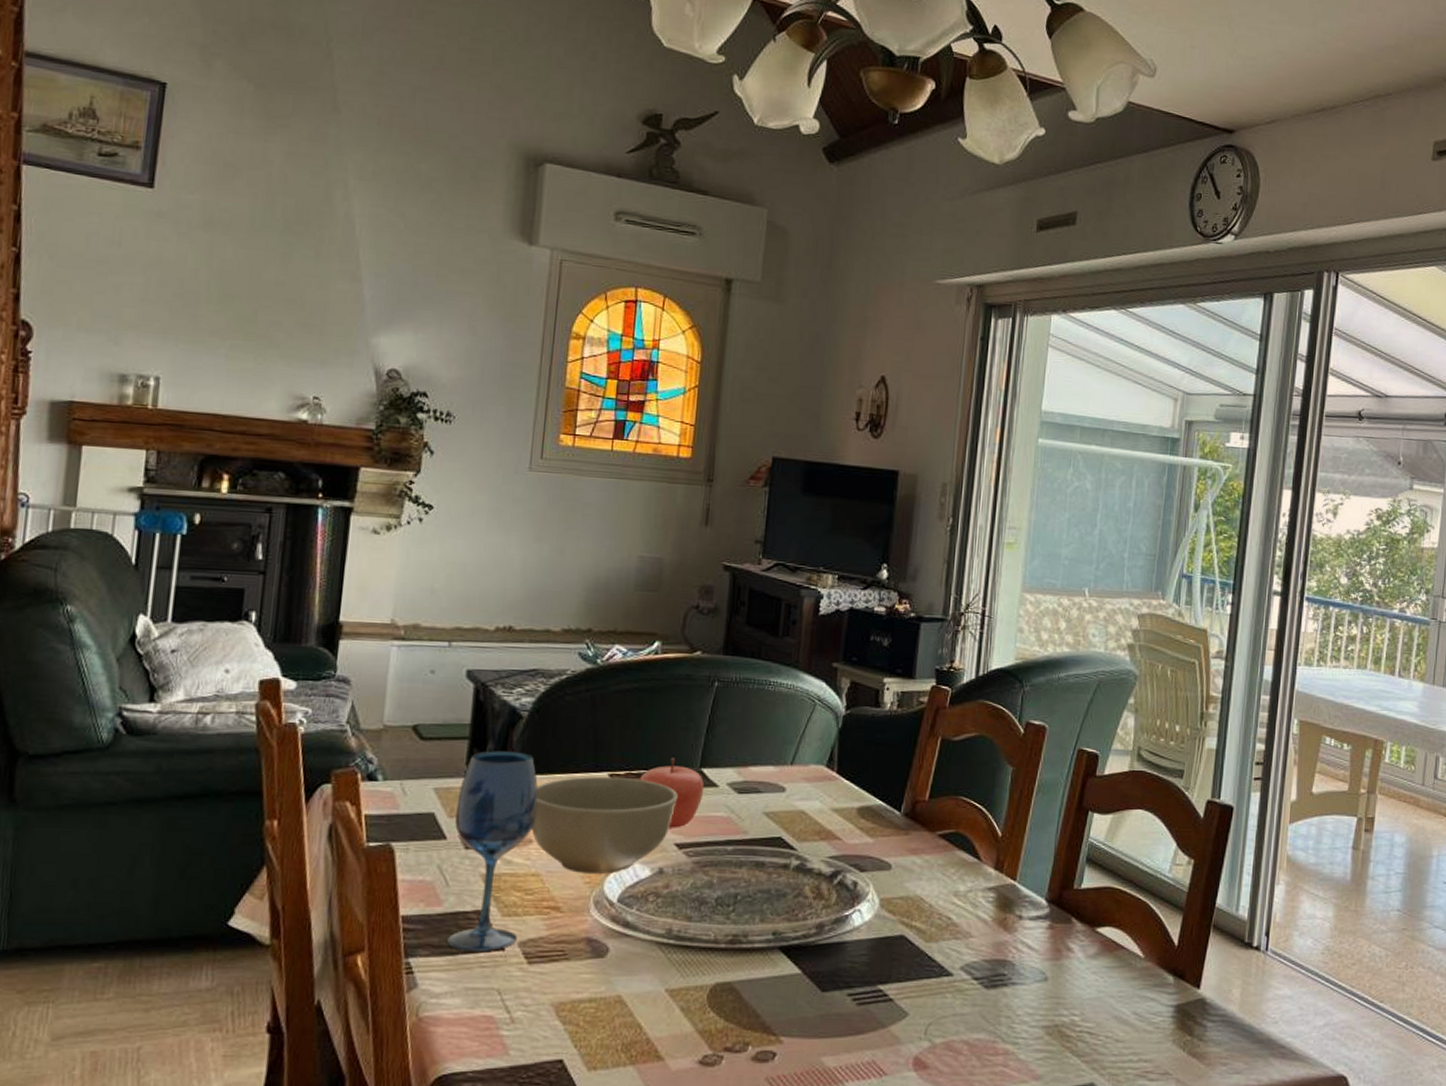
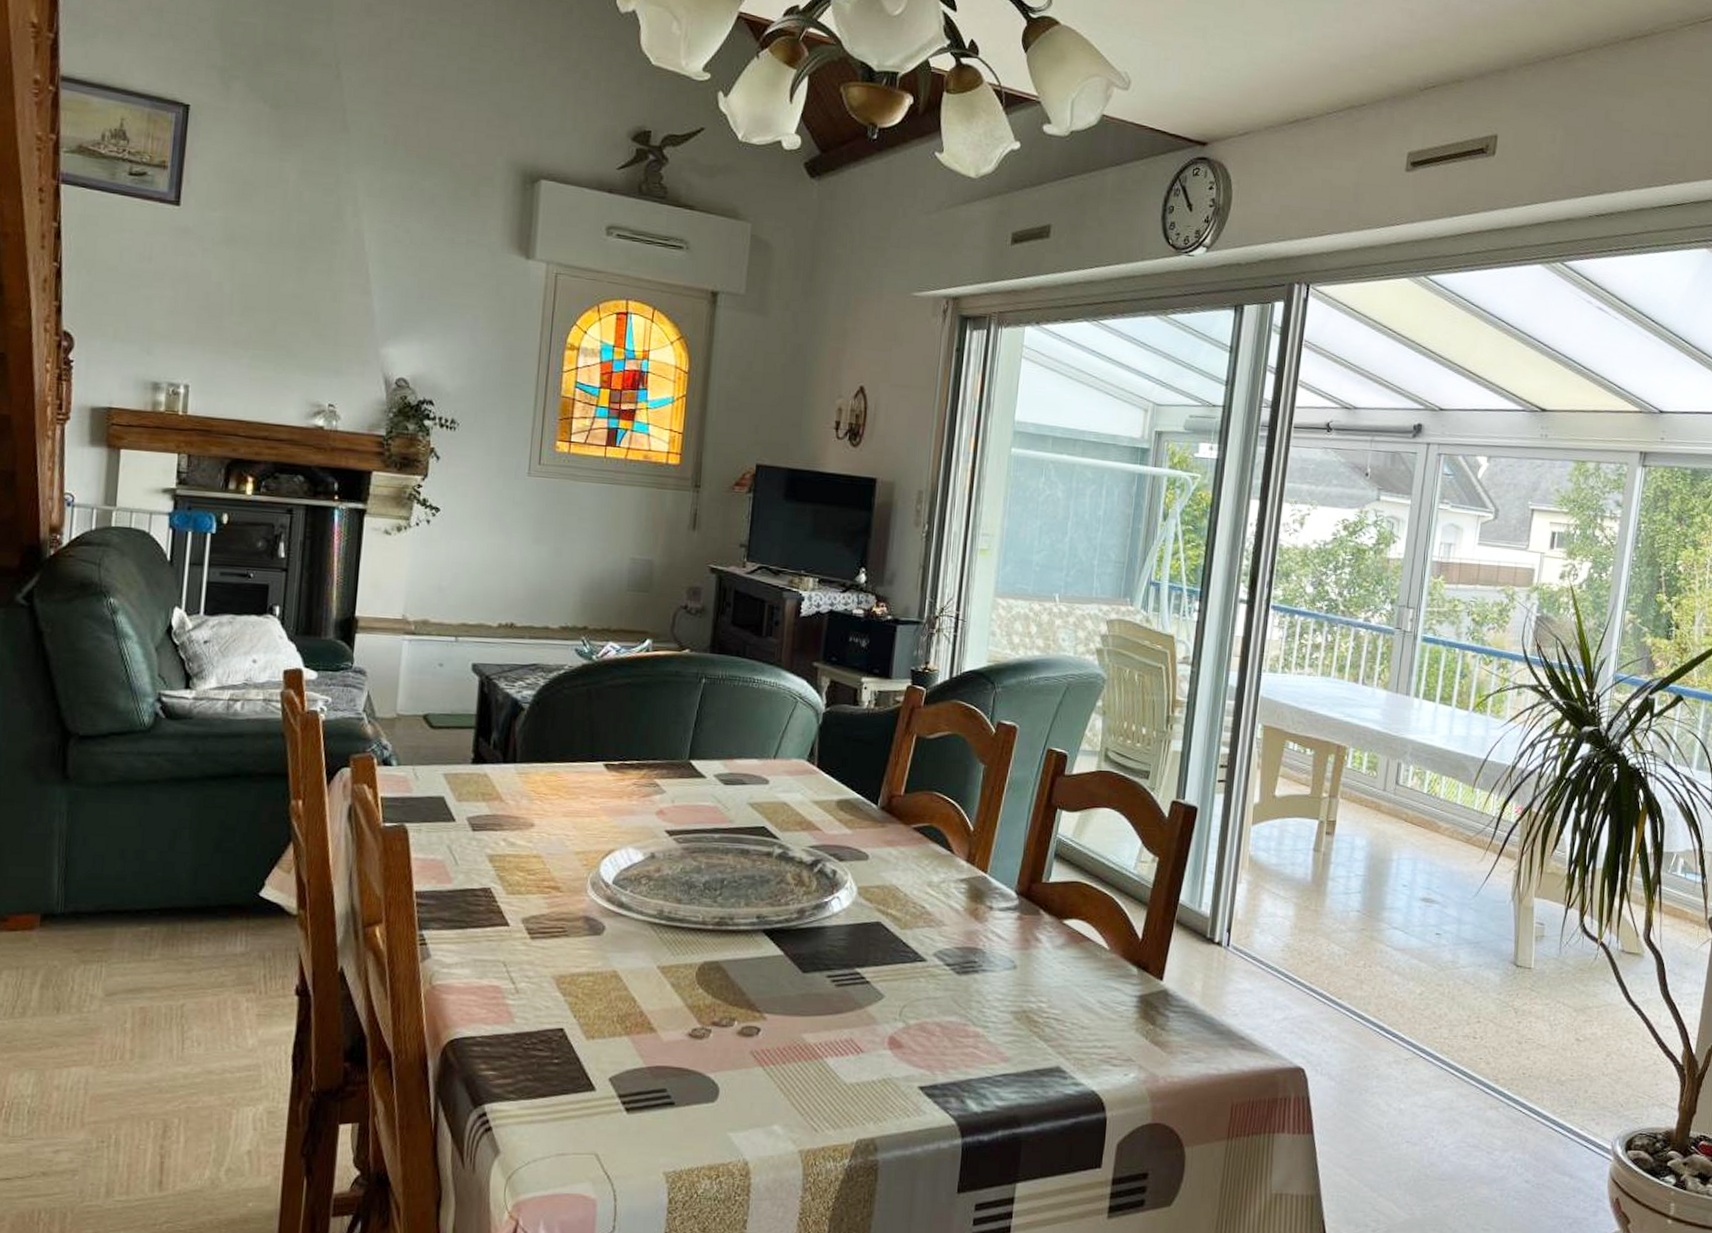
wineglass: present [446,750,539,952] -> none [456,739,539,927]
bowl: present [531,776,678,874] -> none [532,765,668,857]
fruit: present [639,757,705,828] -> none [632,749,693,816]

